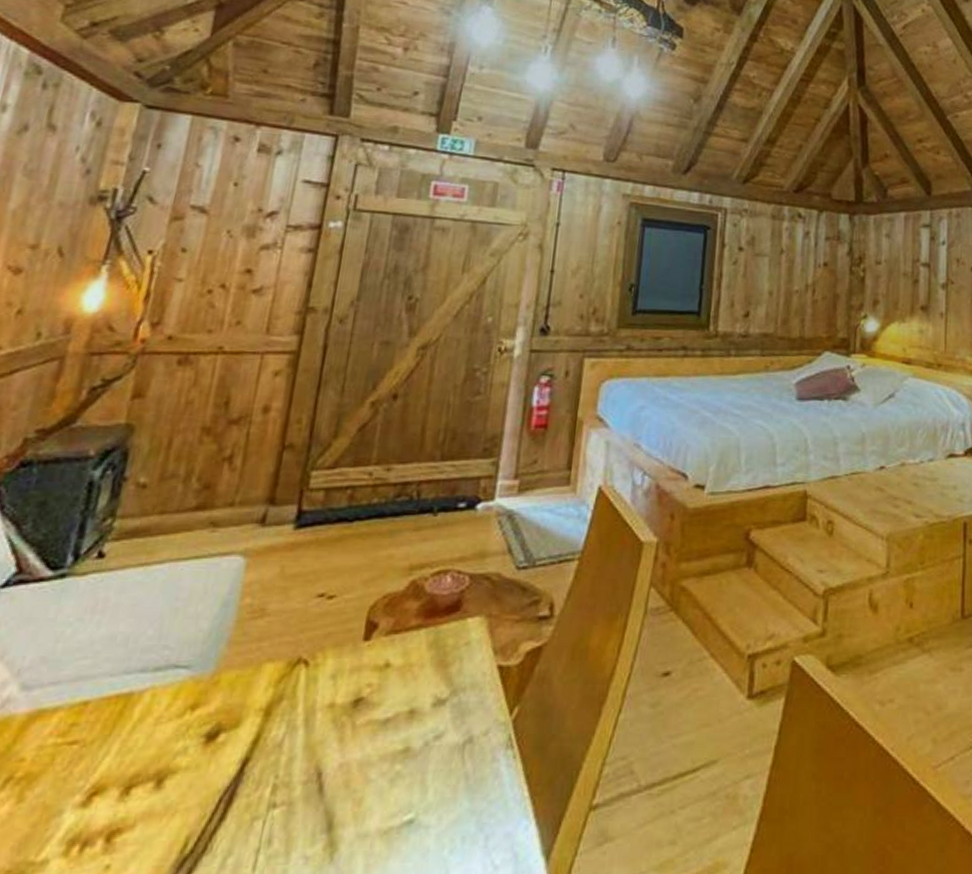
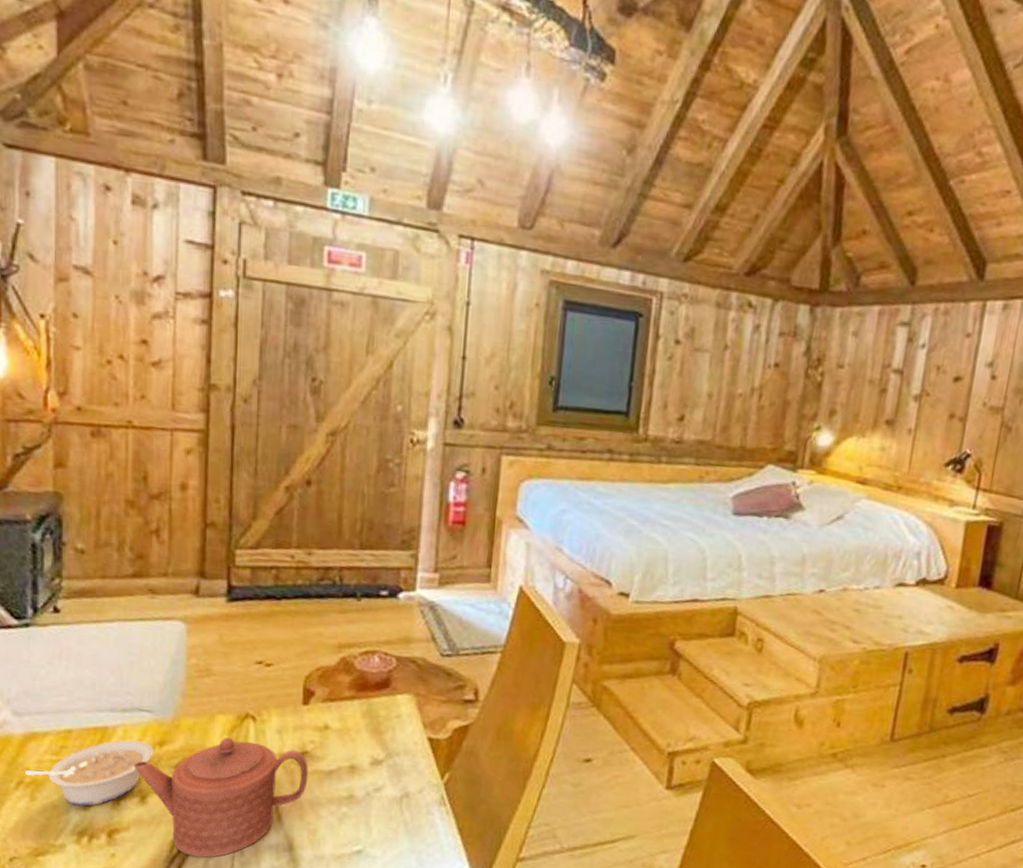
legume: none [17,707,184,803] -> present [24,739,154,807]
teapot: none [155,689,362,855] -> present [133,737,308,858]

